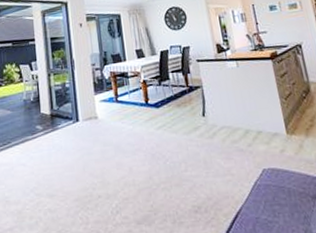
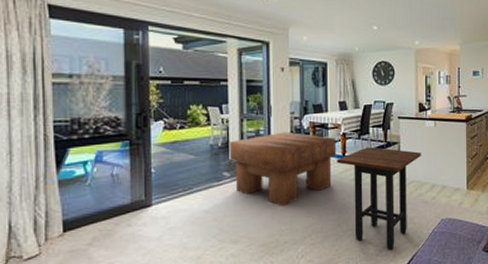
coffee table: none [39,83,140,158] -> present [229,131,337,206]
side table: none [140,92,229,207] -> present [337,147,422,251]

